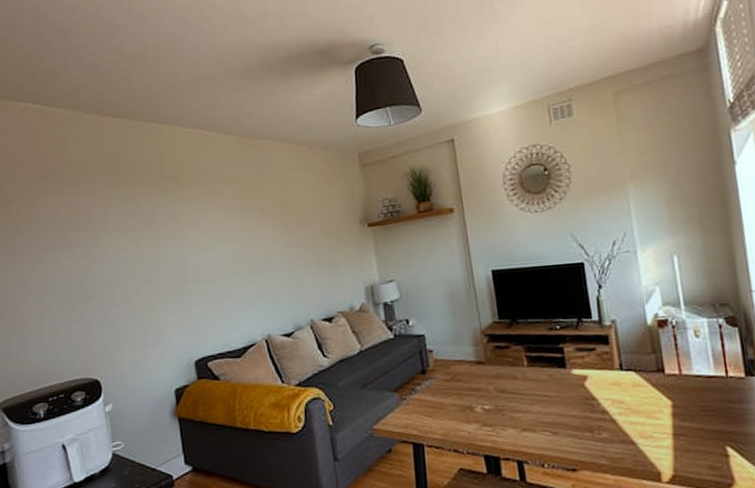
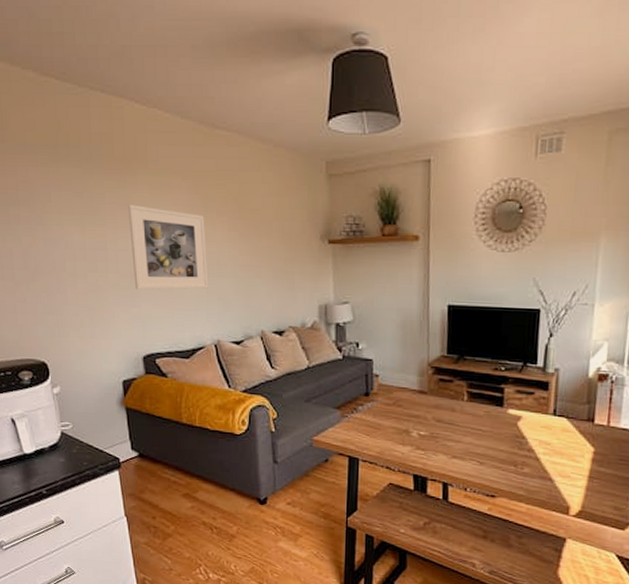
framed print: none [177,215,257,295] -> present [127,204,209,290]

